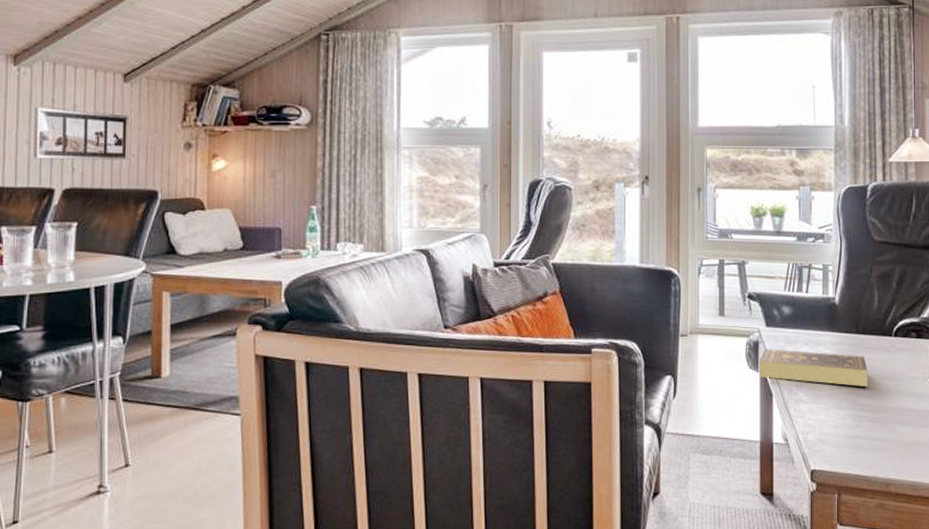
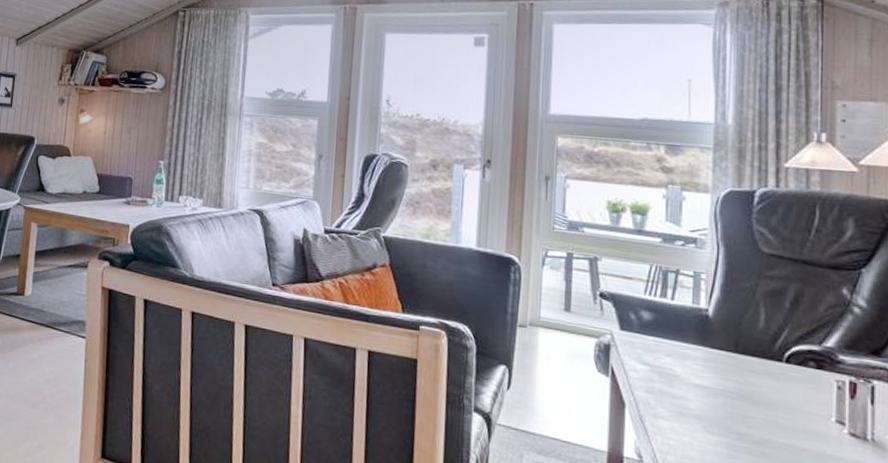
book: present [758,349,868,386] -> none [609,354,749,414]

